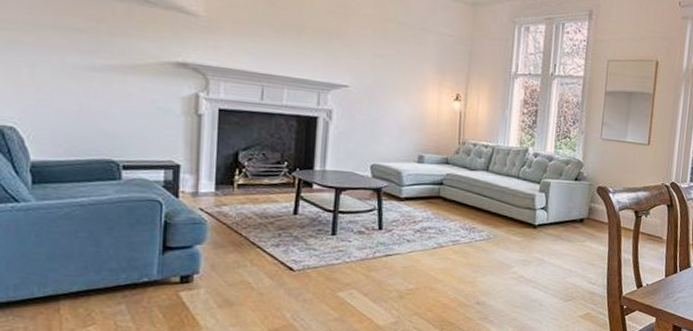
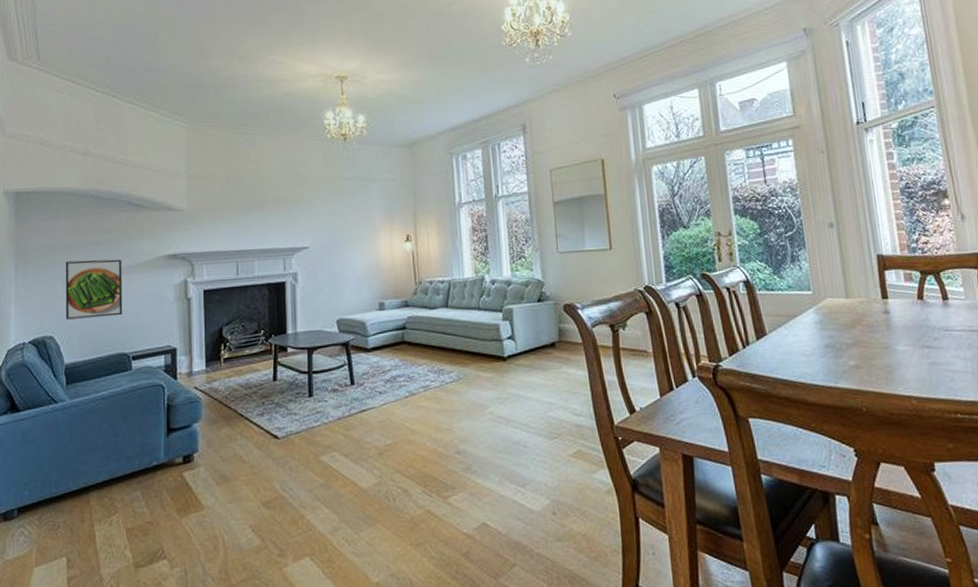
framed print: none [33,44,115,119] -> present [65,259,123,320]

